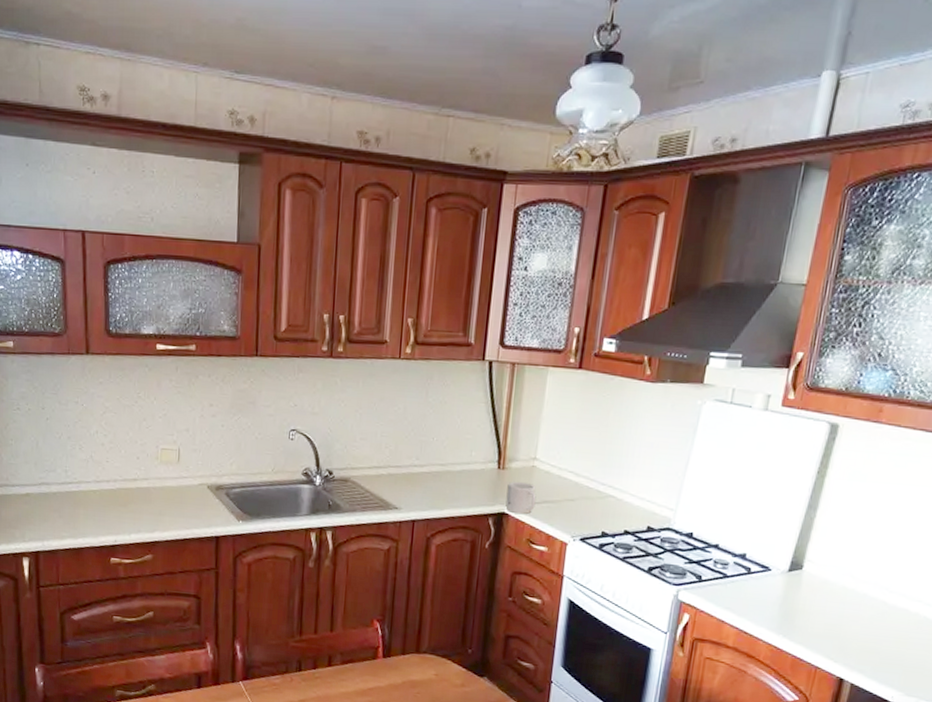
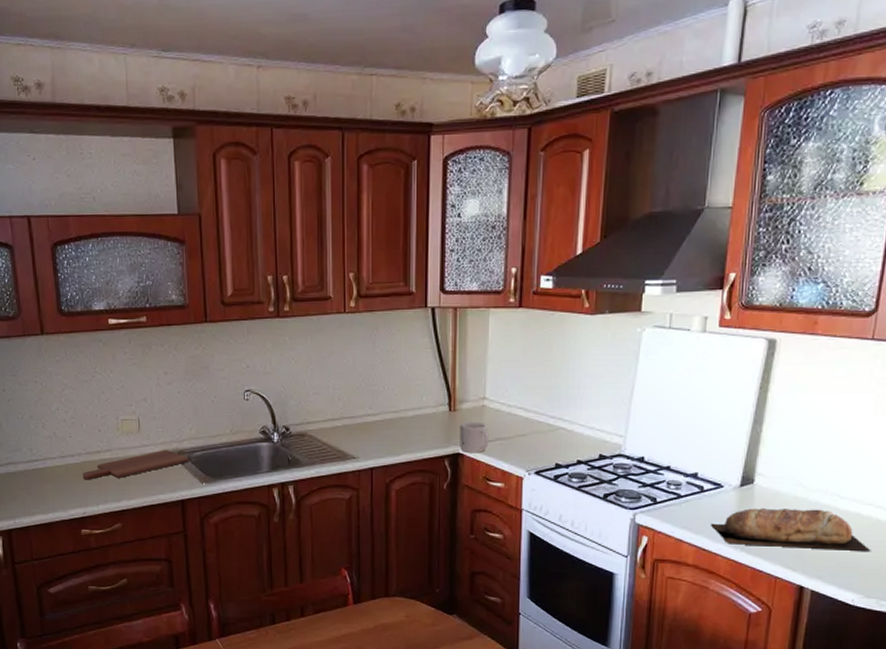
cutting board: none [116,483,228,508] -> present [82,450,190,480]
bread loaf: none [755,594,916,650] -> present [711,508,871,552]

